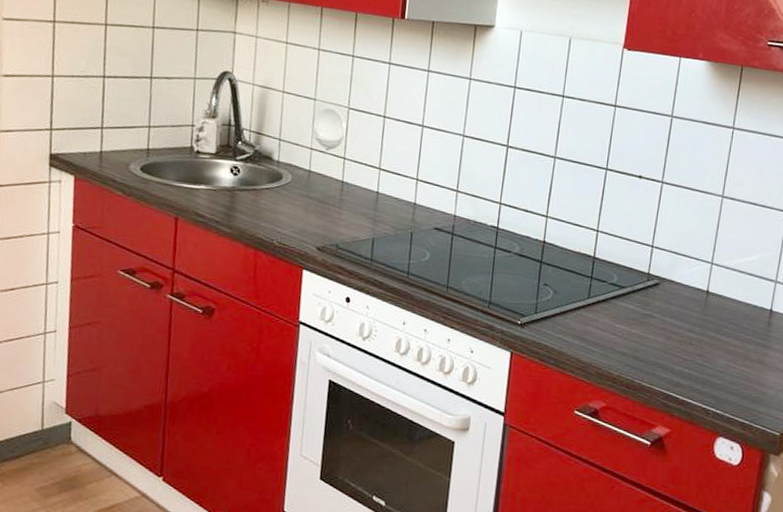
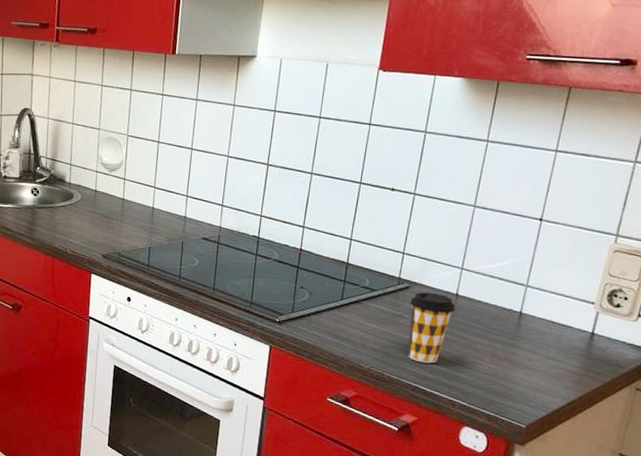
coffee cup: none [658,288,707,368] -> present [407,292,456,364]

